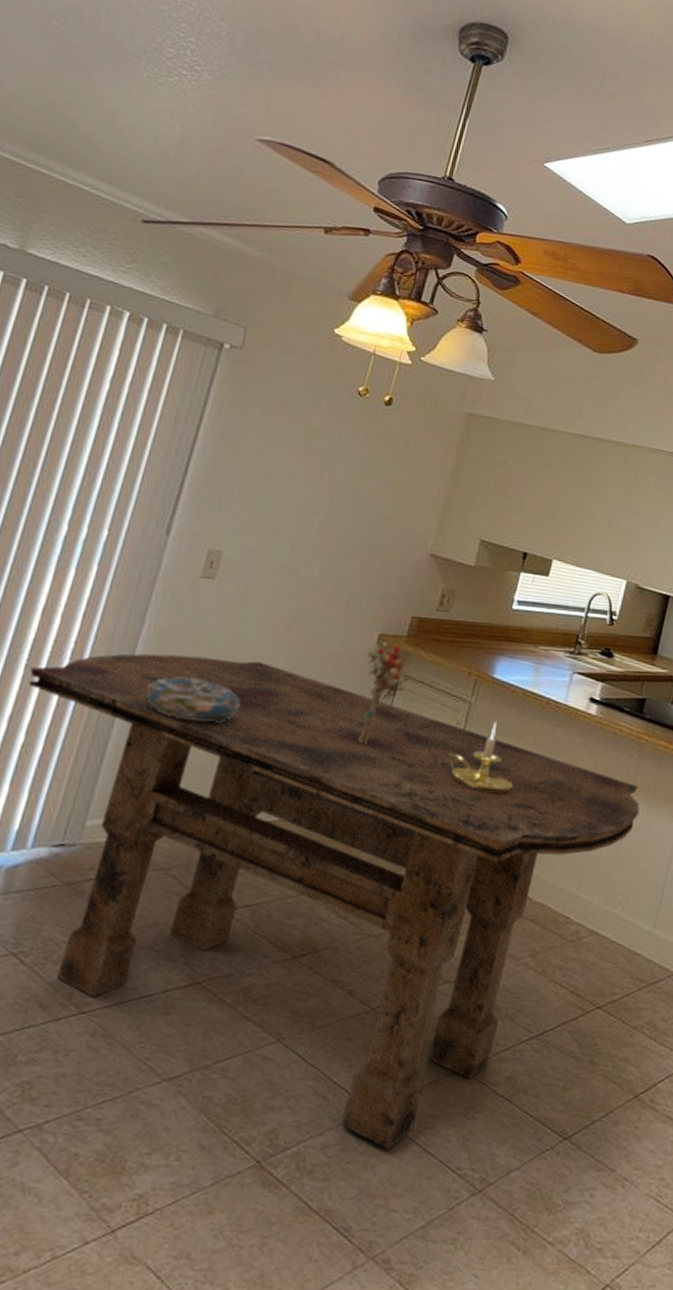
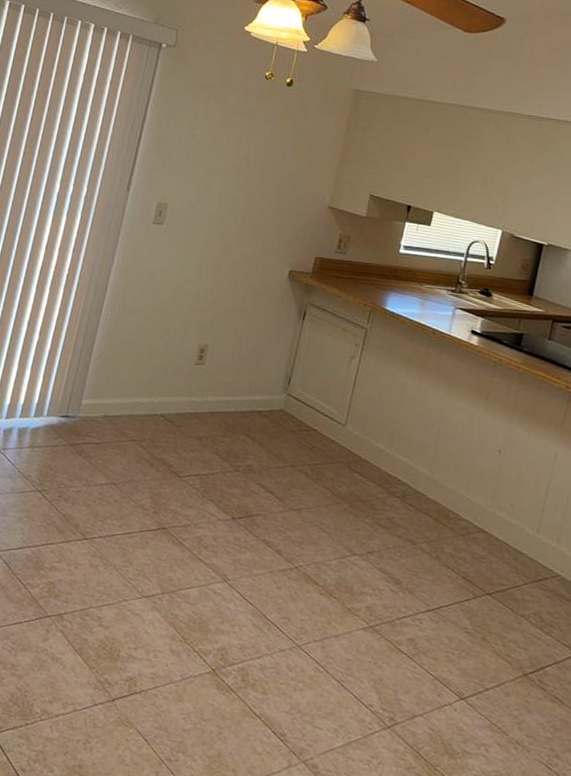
dining table: present [28,653,640,1149] -> none [39,279,521,679]
decorative bowl: present [146,677,240,724] -> none [118,298,186,335]
bouquet: present [353,642,410,744] -> none [272,277,316,357]
candle holder: present [447,722,513,794] -> none [349,346,405,406]

